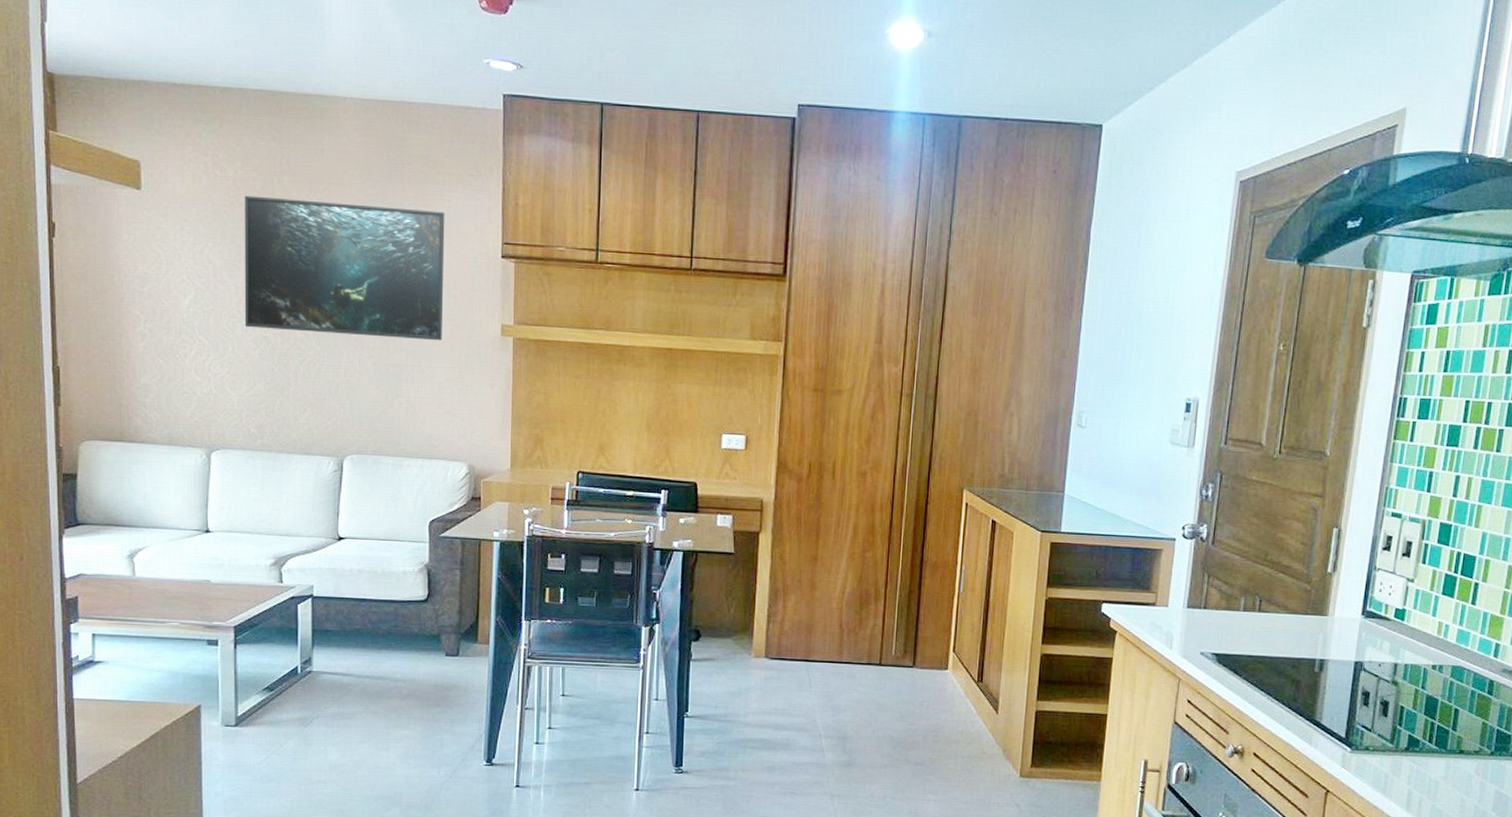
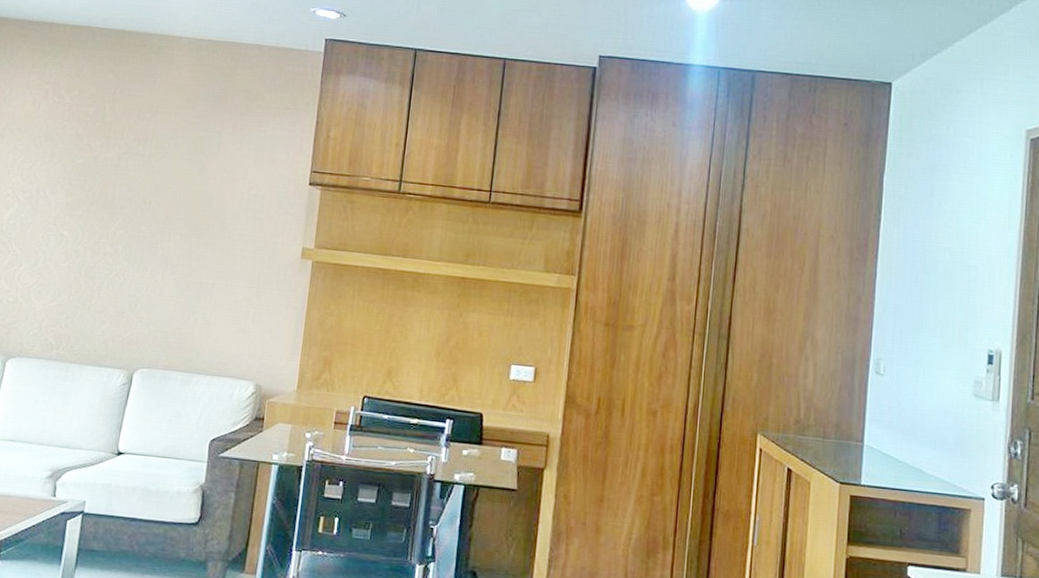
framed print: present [244,195,445,341] -> none [58,120,261,261]

